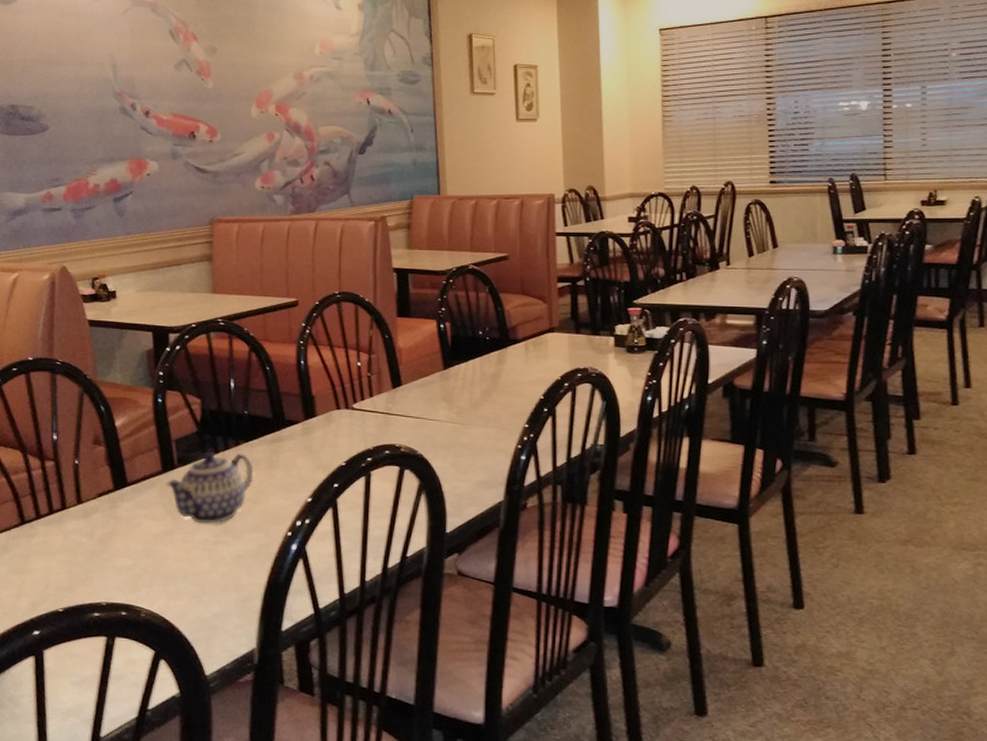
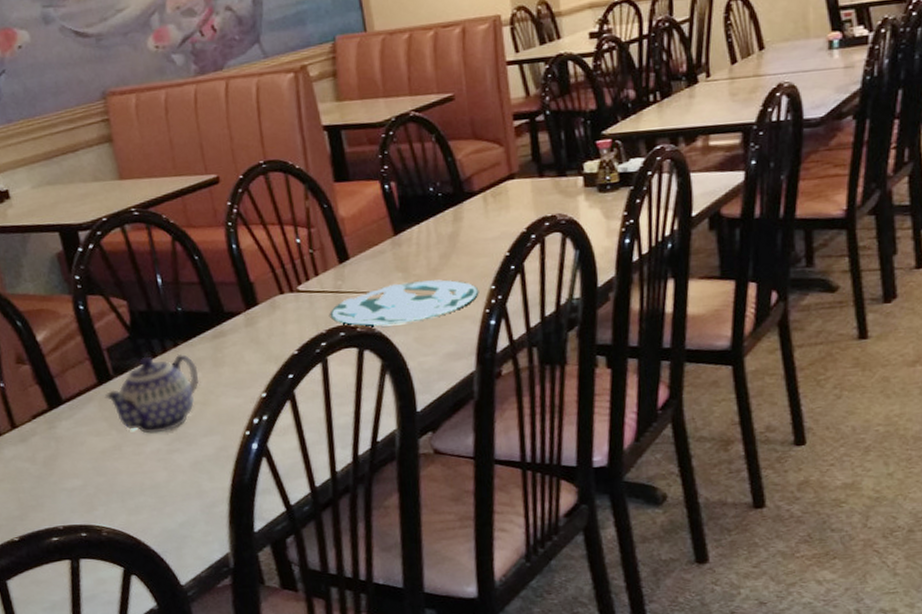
plate: none [379,412,514,449] -> present [331,279,479,326]

